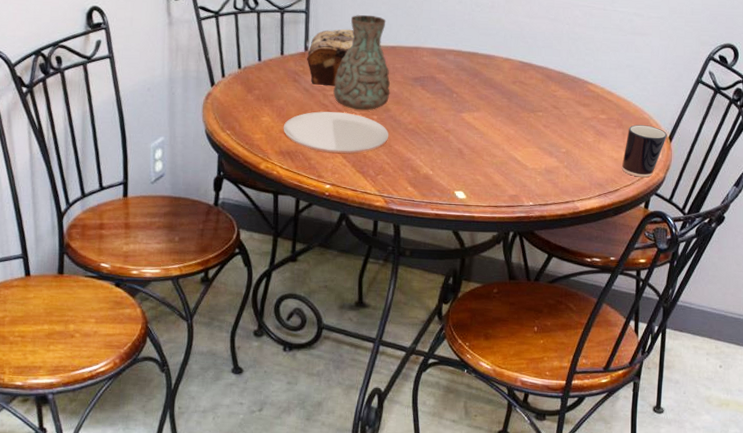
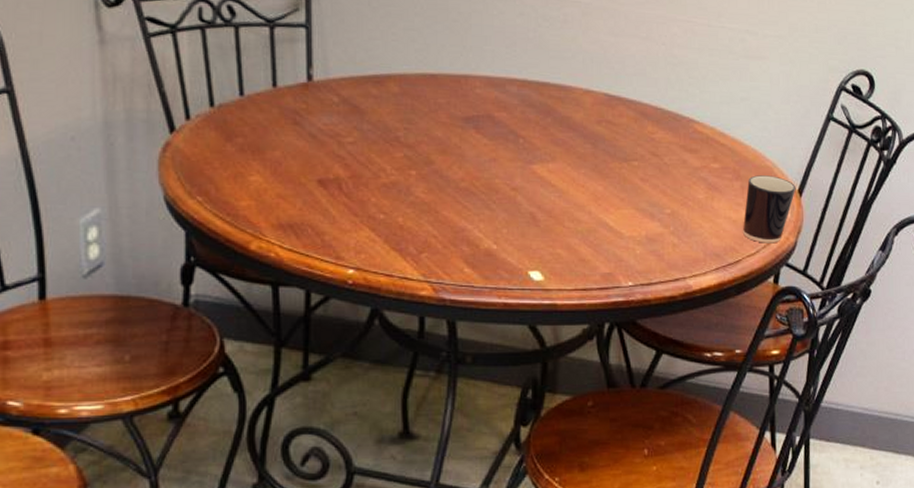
plate: present [283,111,389,154] -> none [281,166,434,225]
bread loaf: present [306,29,355,86] -> none [310,50,378,129]
decorative vase: present [333,15,390,111] -> none [352,31,433,164]

